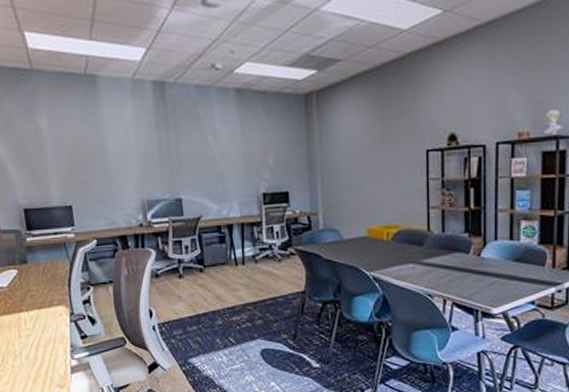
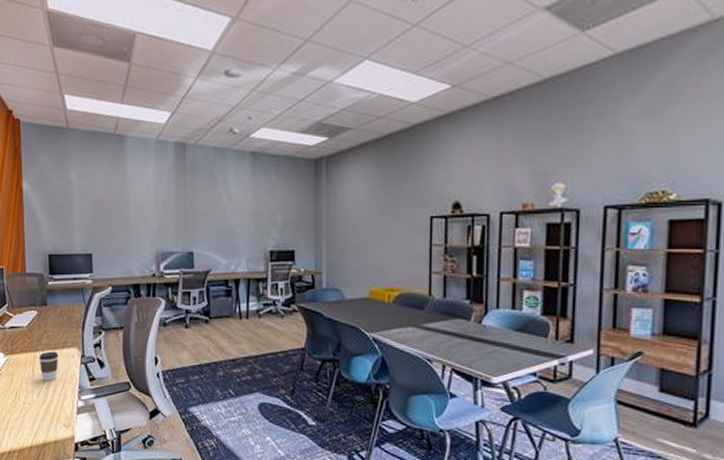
coffee cup: none [24,311,46,342] -> present [39,351,59,381]

